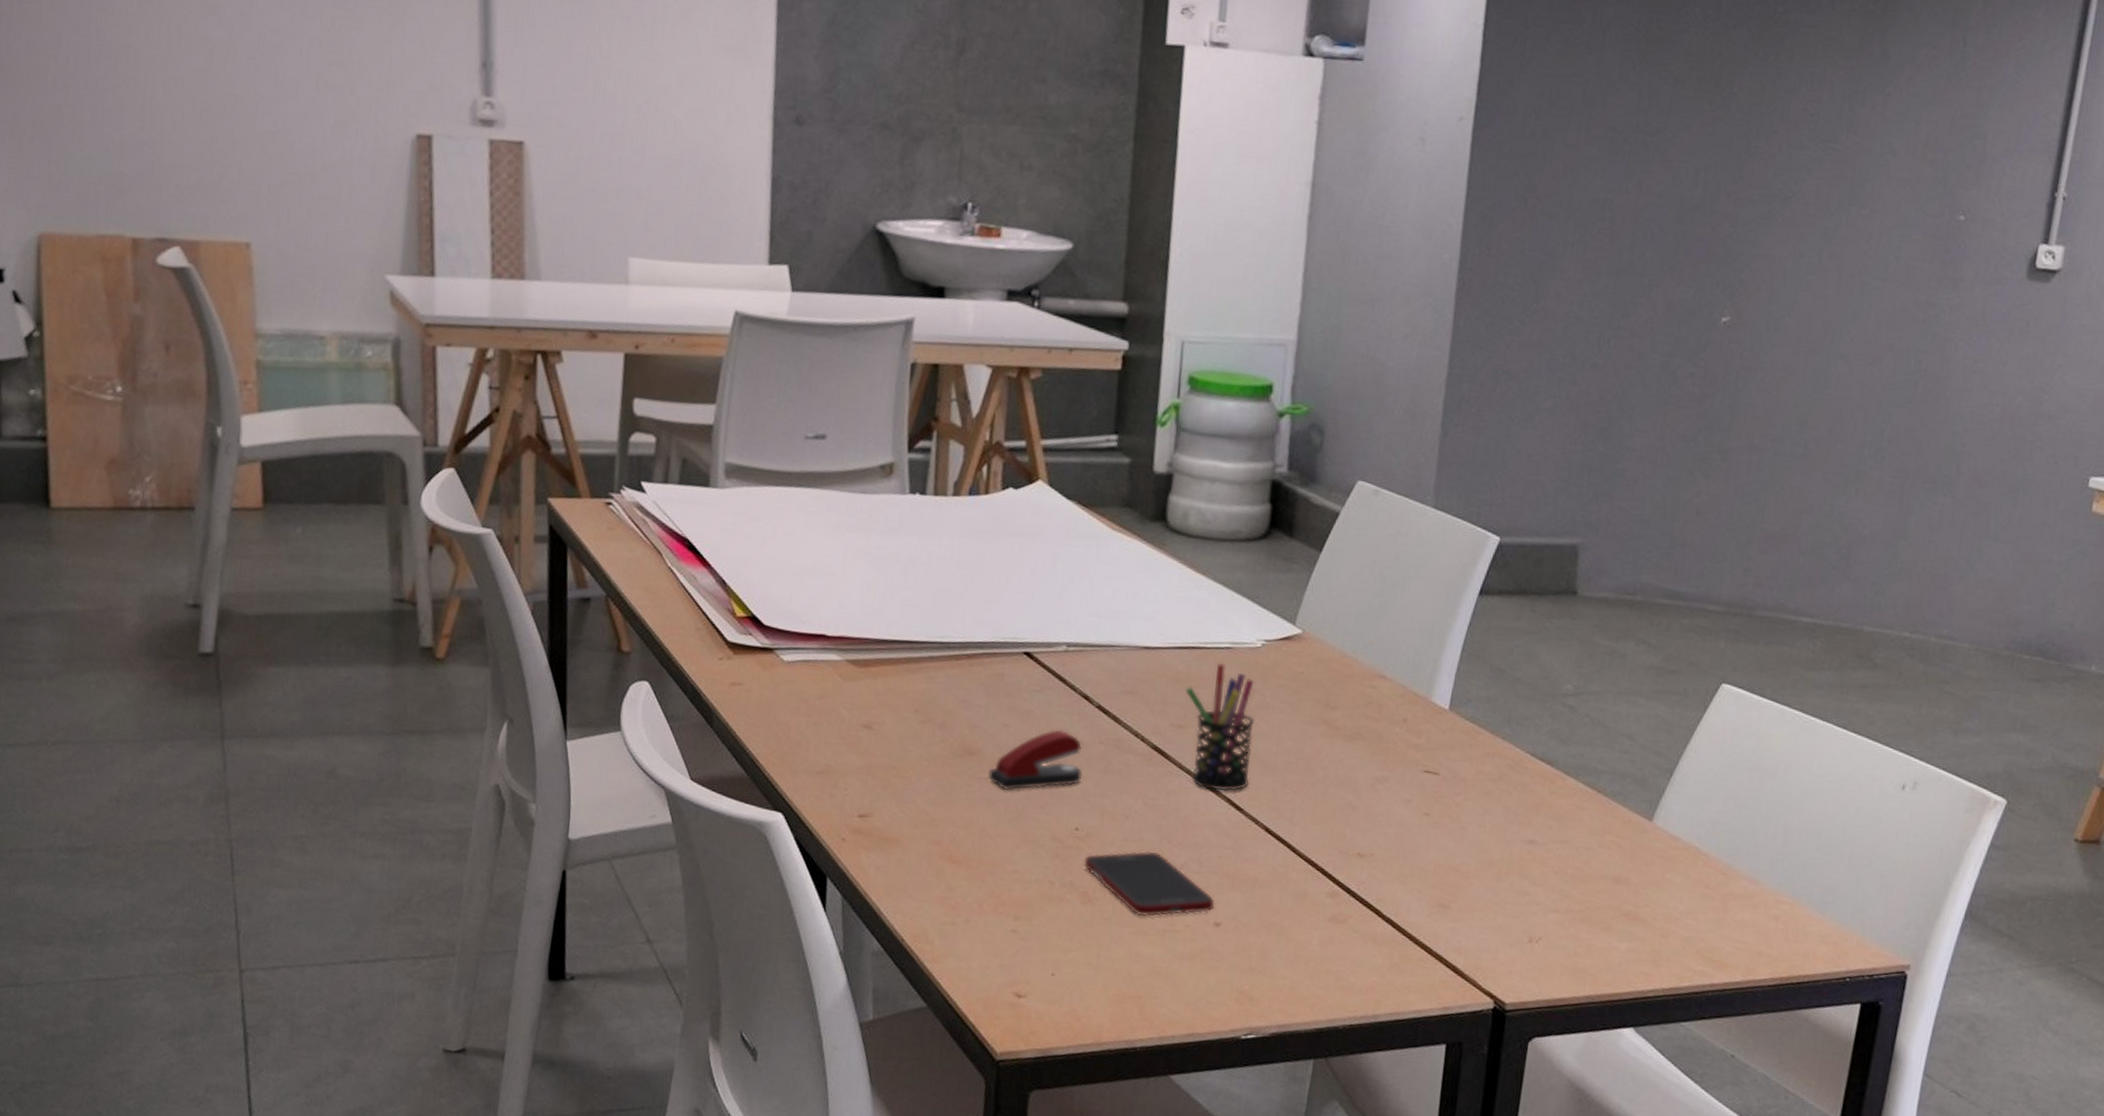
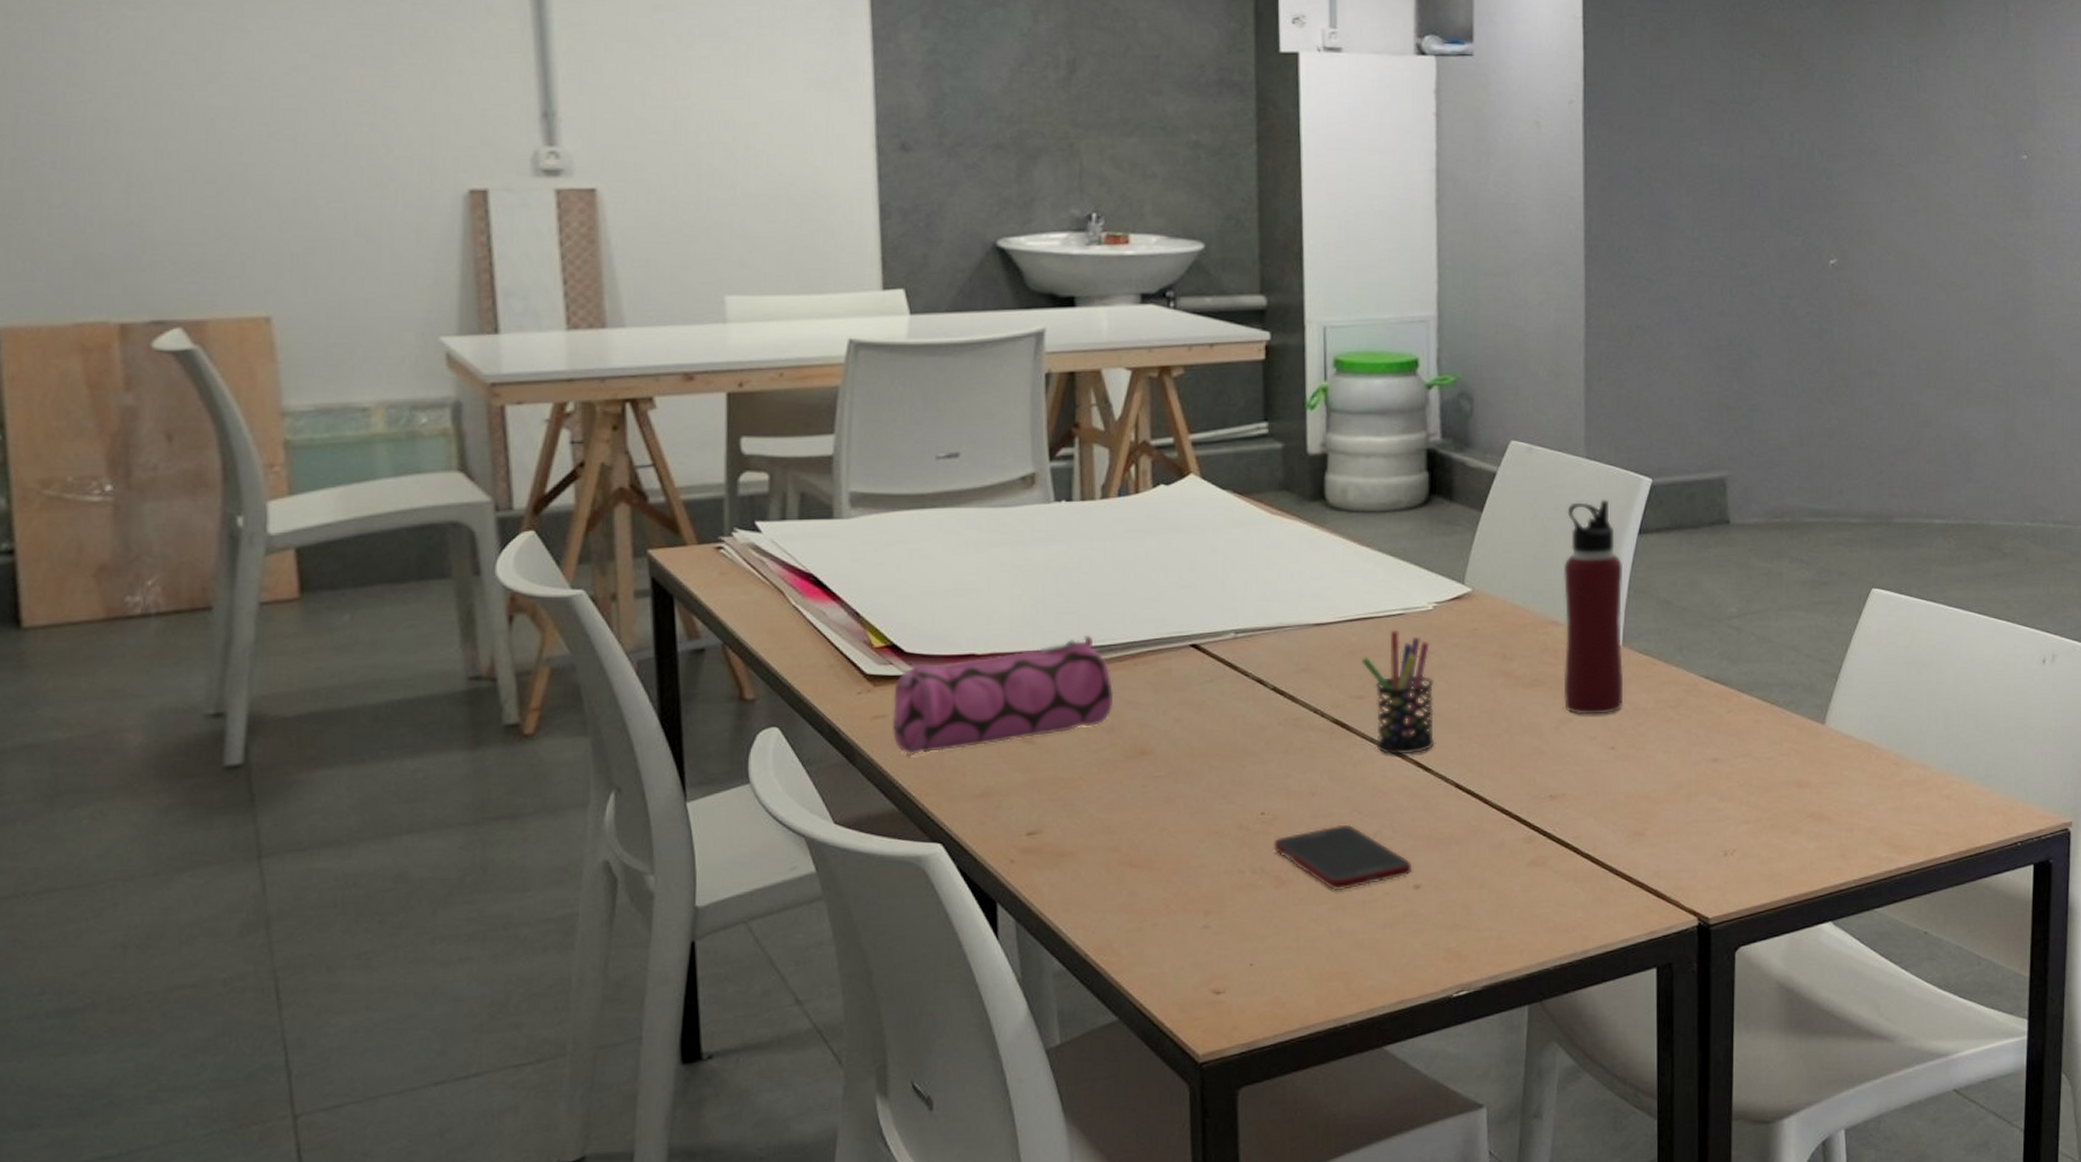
pencil case: none [746,629,949,726] -> present [891,634,1114,756]
stapler: present [988,729,1083,791] -> none [1164,716,1264,785]
water bottle: none [1382,553,1460,779] -> present [1563,500,1624,715]

